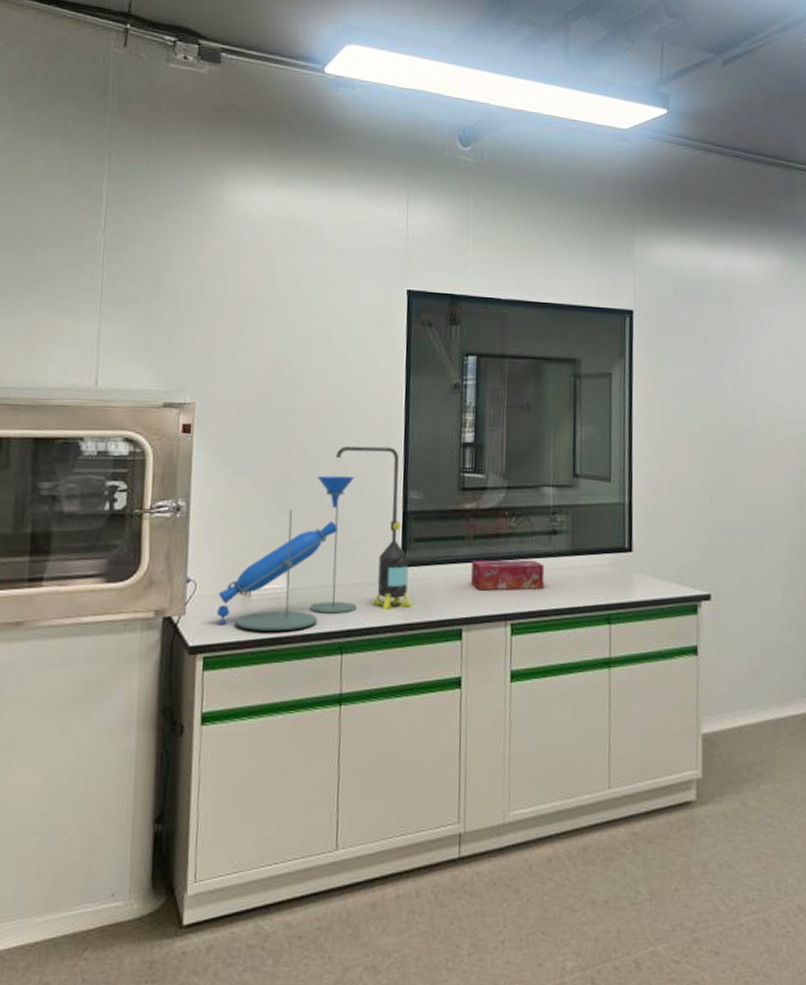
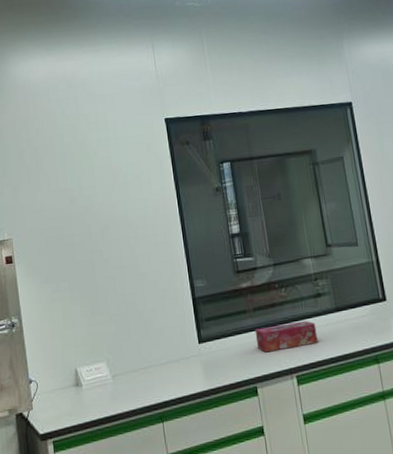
laboratory equipment: present [216,446,414,631] -> none [56,248,214,414]

